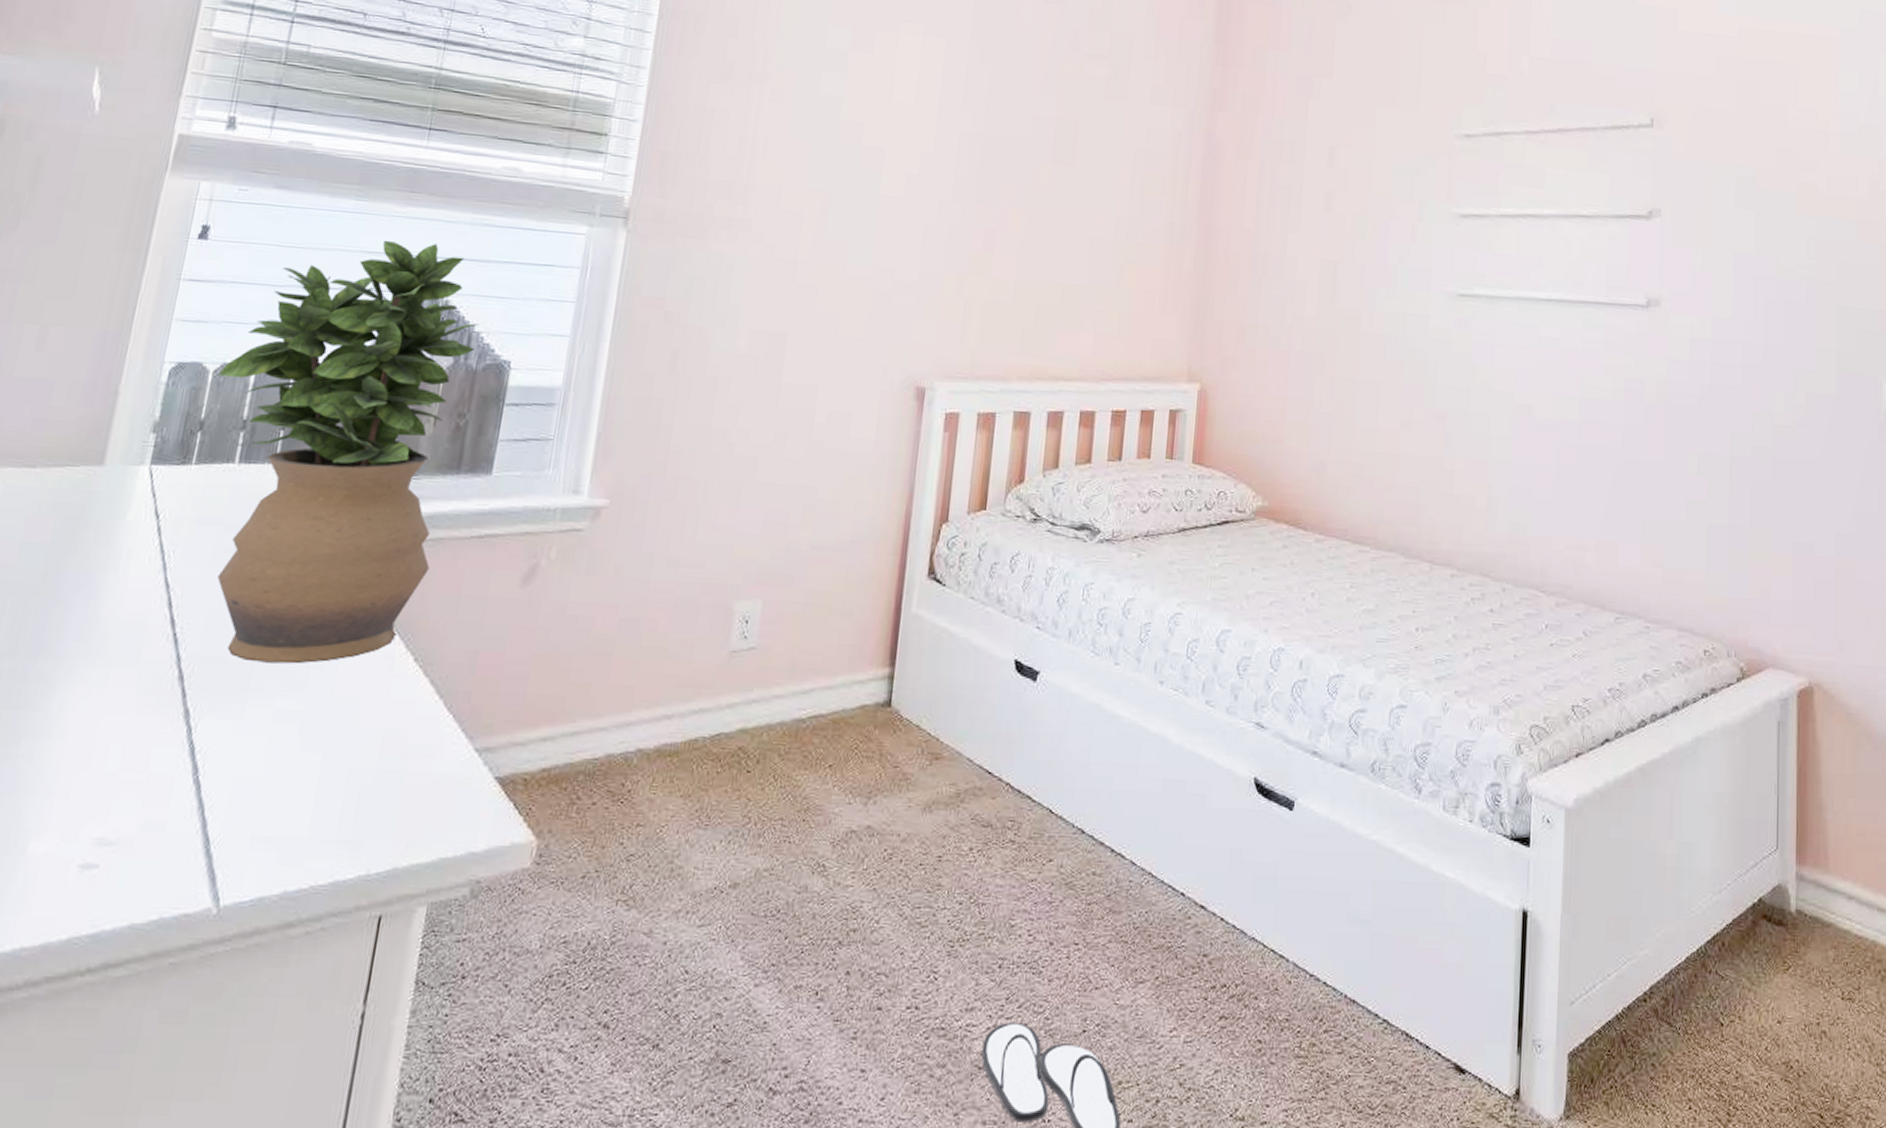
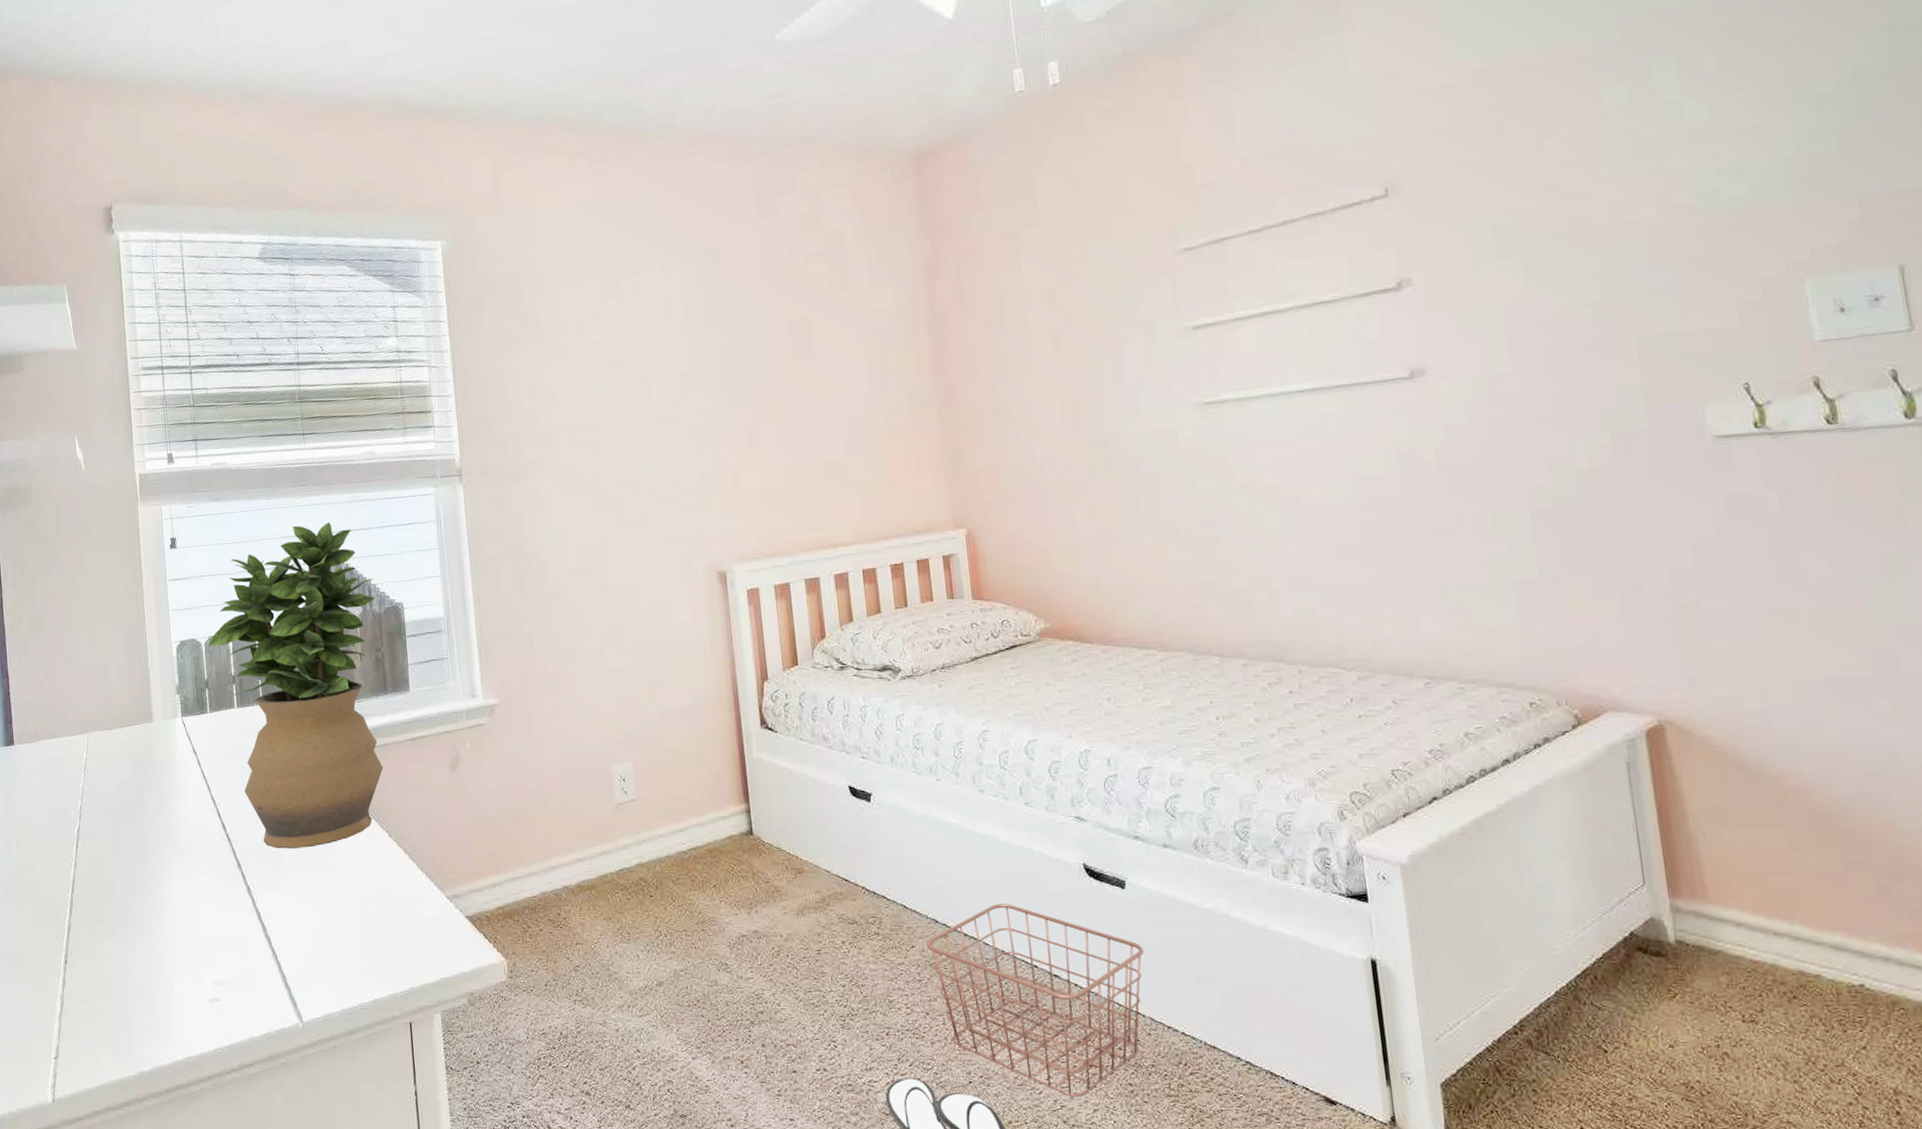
basket: none [1066,816,1300,1054] -> present [927,903,1144,1097]

